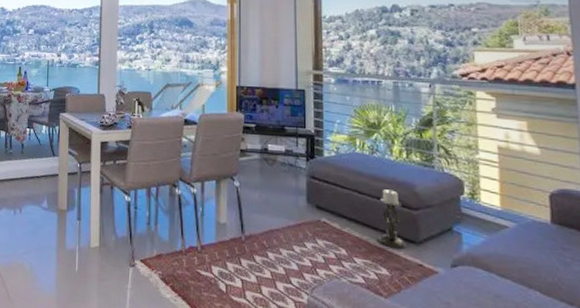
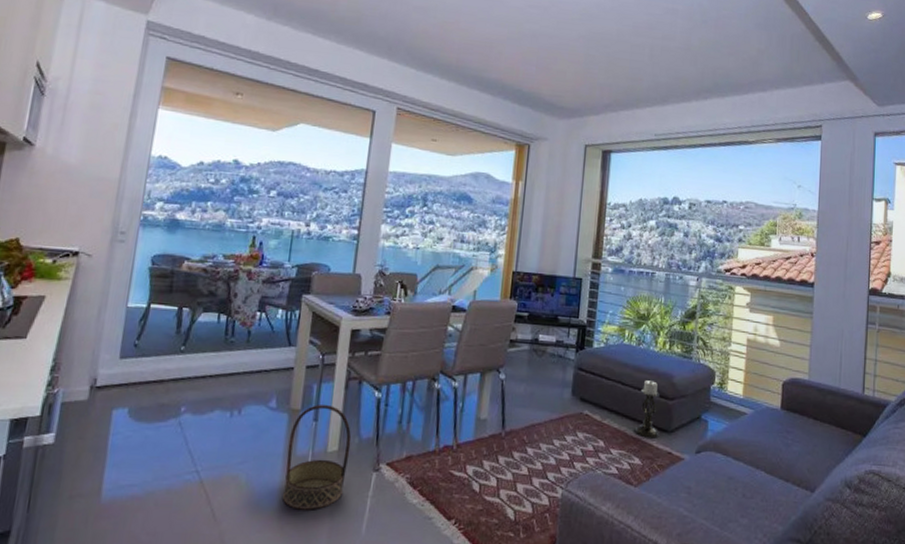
basket: none [58,206,109,297] -> present [282,405,352,510]

